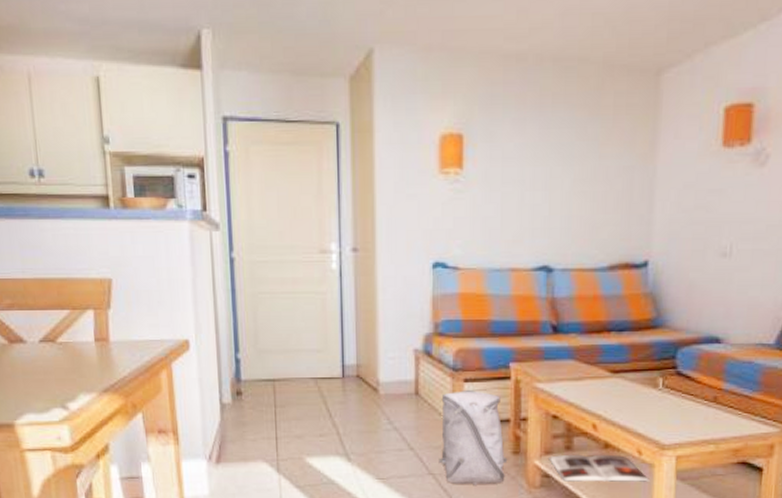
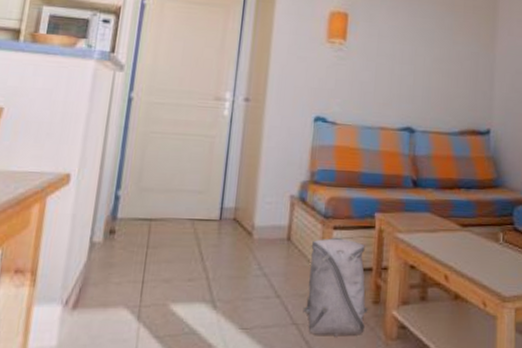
magazine: present [549,454,651,482] -> none [405,305,494,334]

